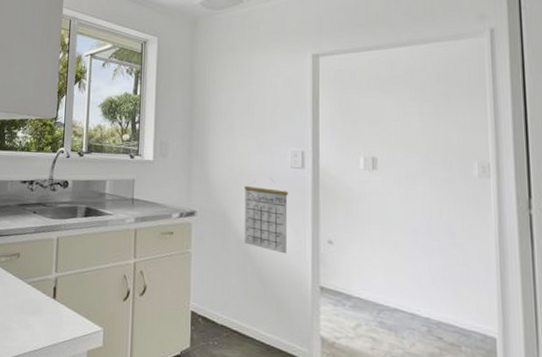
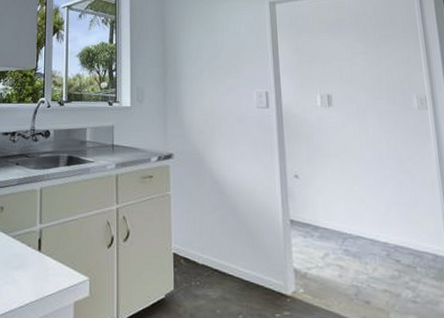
calendar: present [244,179,288,254] -> none [217,120,258,191]

